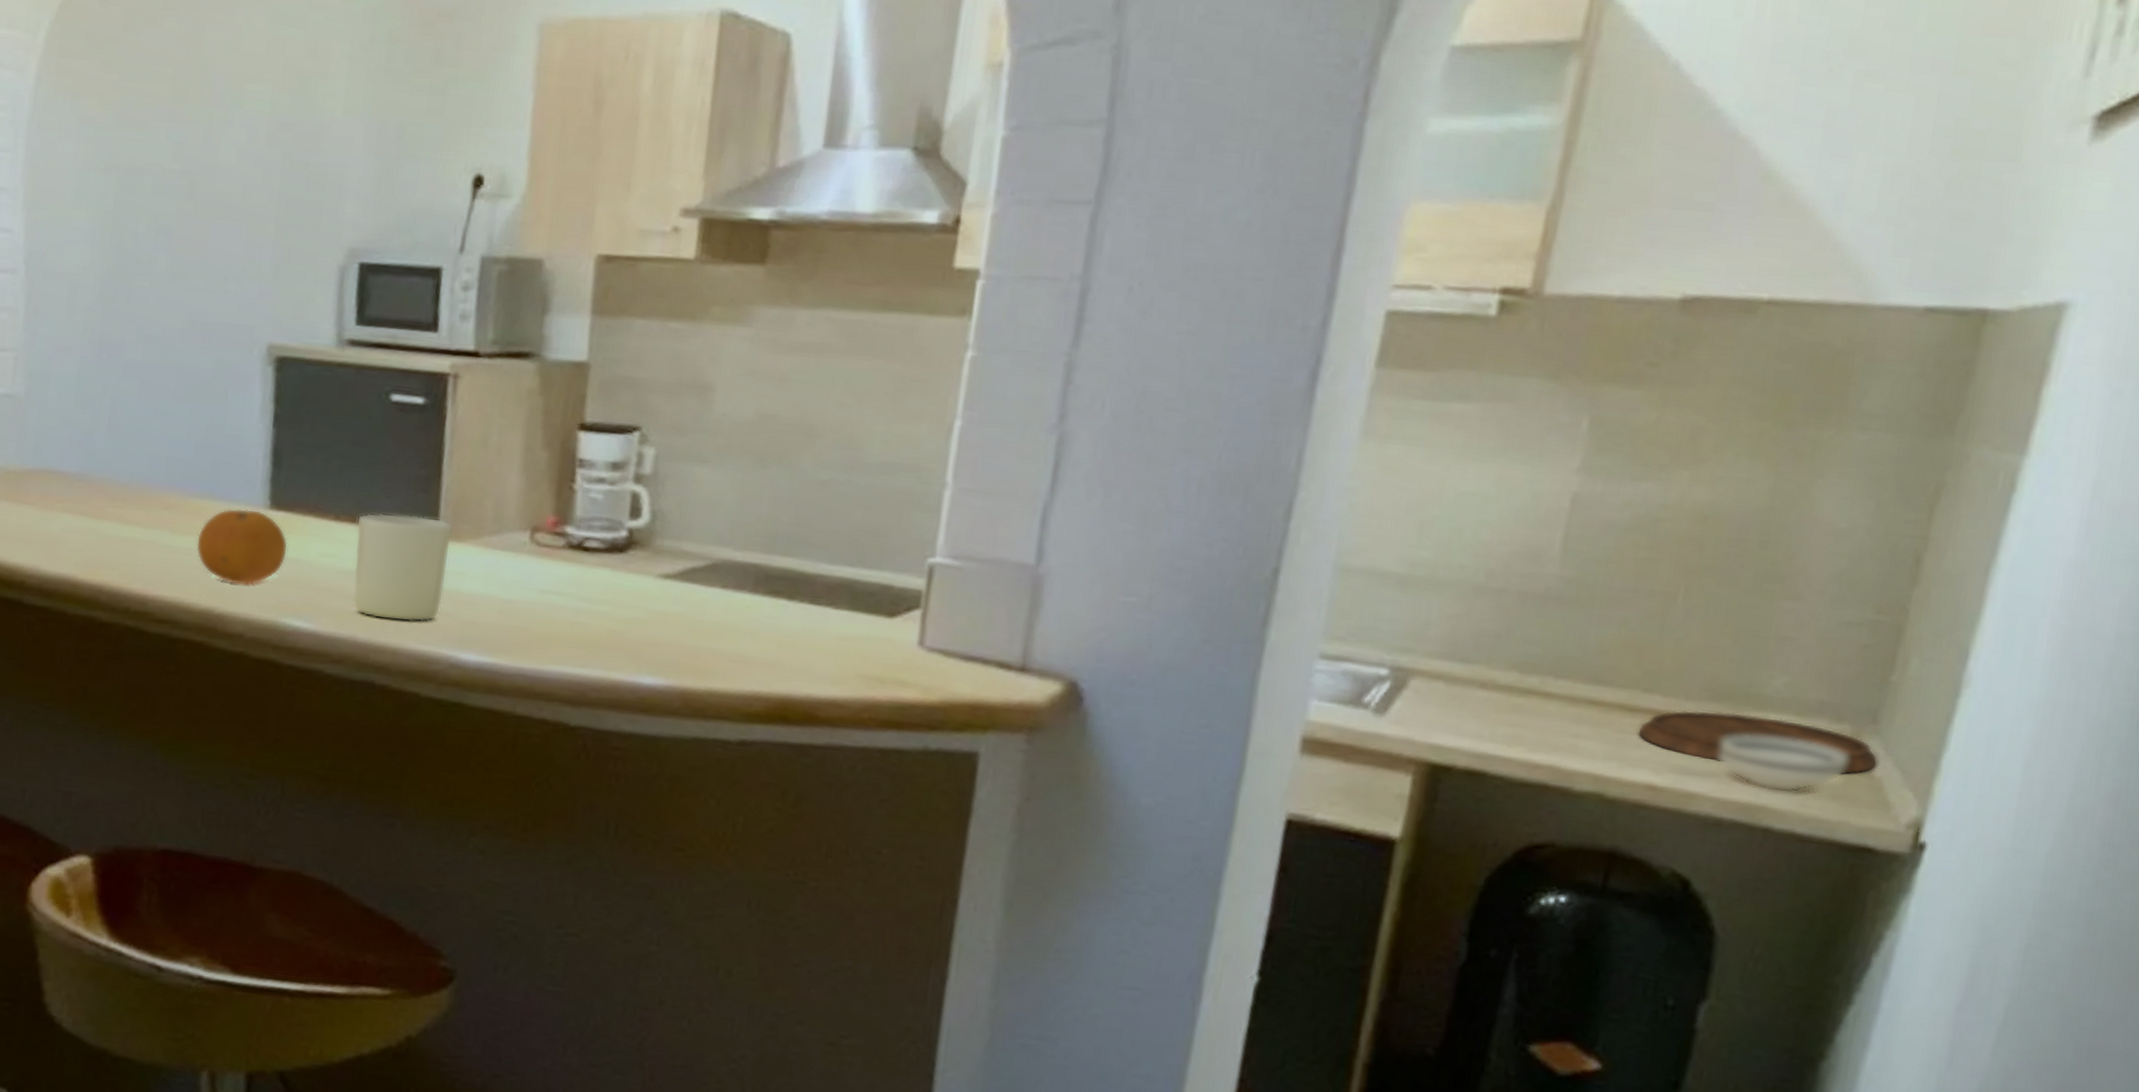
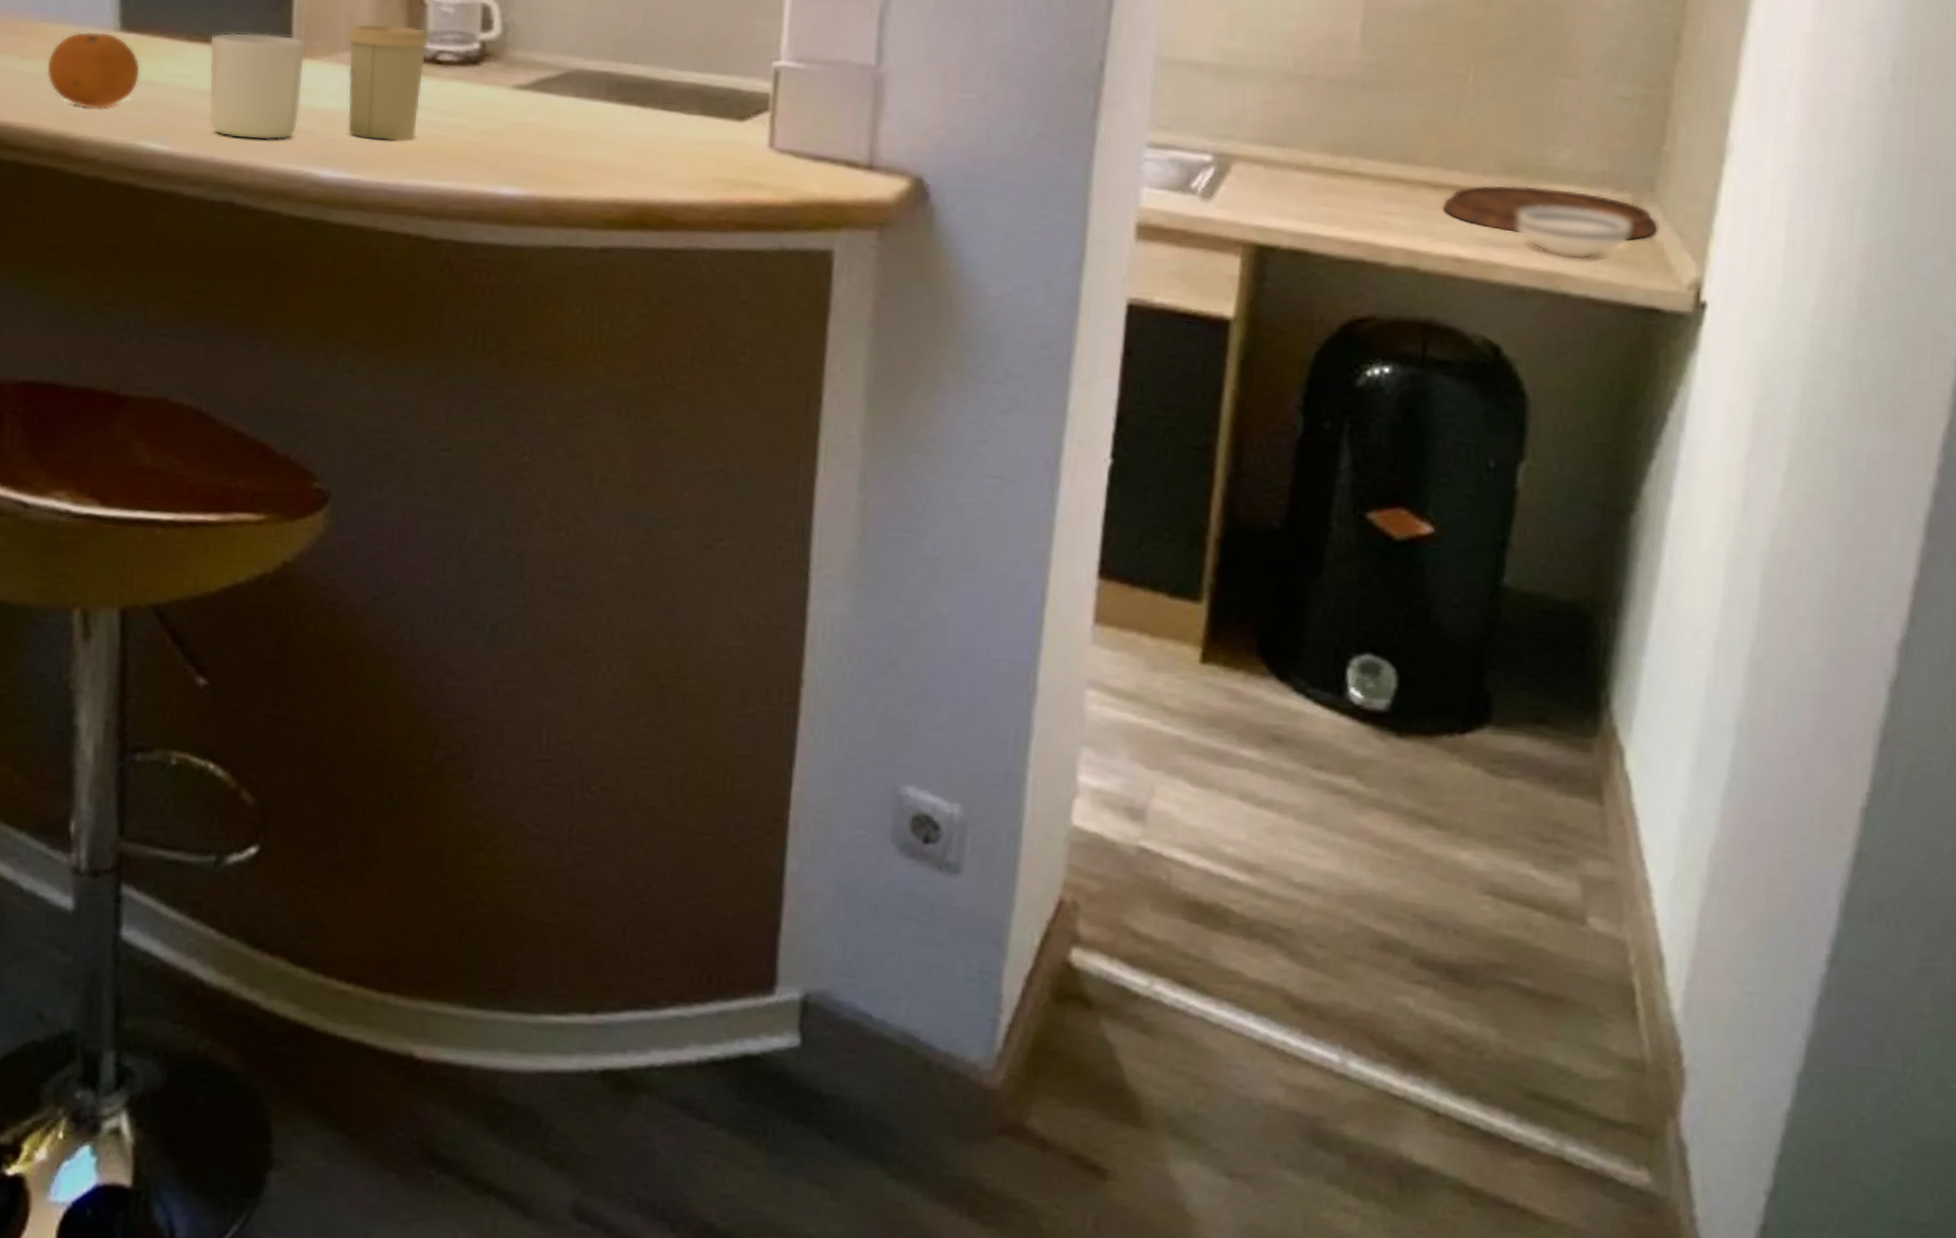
cup: none [489,507,576,627] -> present [346,23,429,141]

